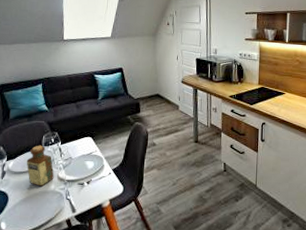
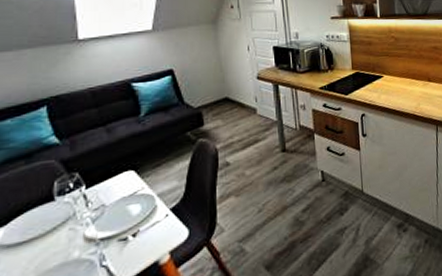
bottle: present [26,145,54,187] -> none [27,196,78,258]

